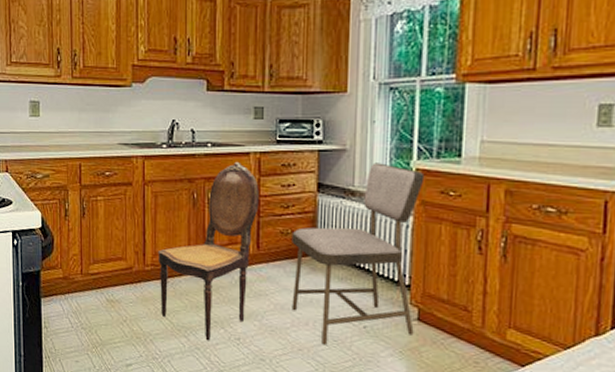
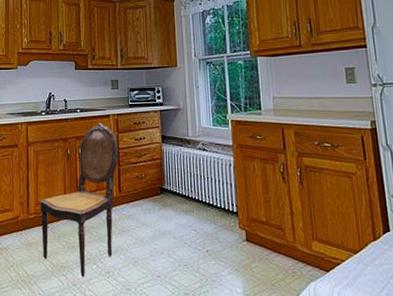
dining chair: present [292,162,425,345] -> none [145,117,245,270]

